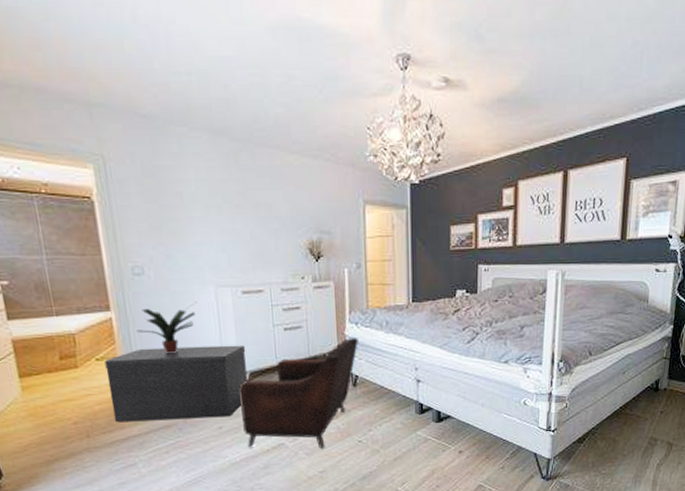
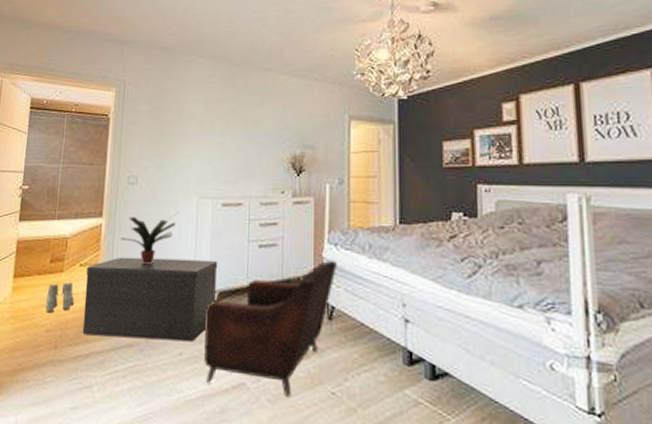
boots: none [64,377,98,407] -> present [45,283,74,313]

